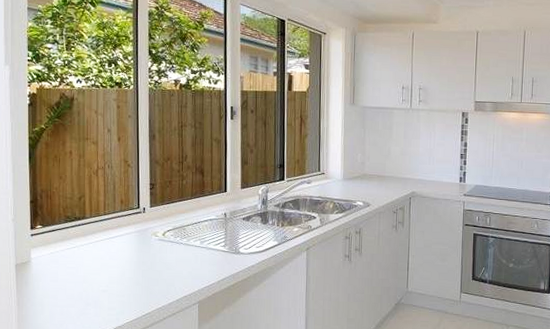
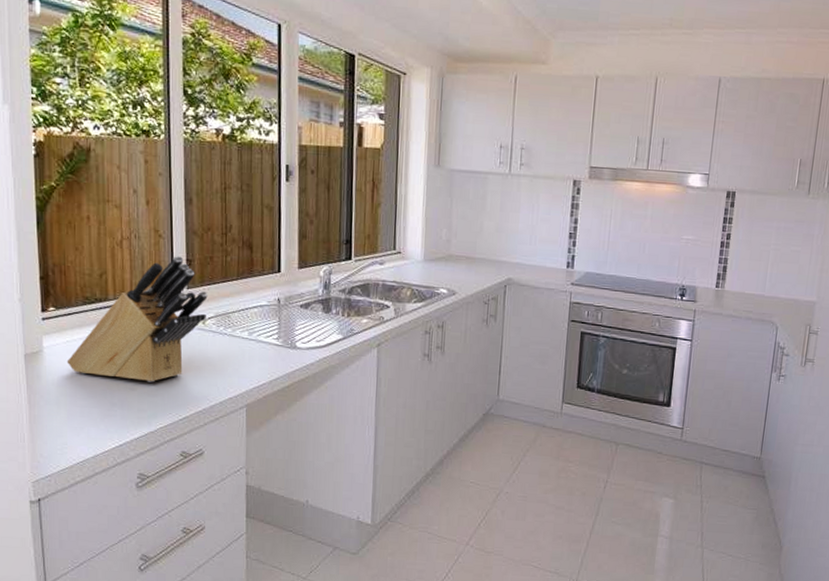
knife block: none [50,180,167,285] -> present [66,255,208,383]

